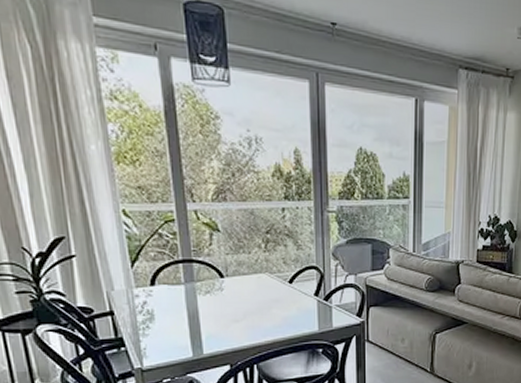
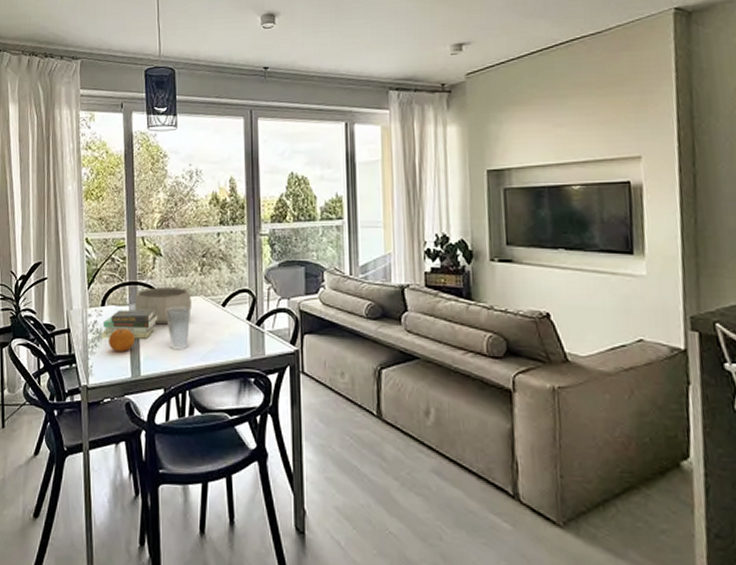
books: none [153,289,220,320] -> present [101,310,158,339]
fruit: none [163,308,194,332] -> present [109,328,135,351]
decorative bowl: none [190,265,256,303] -> present [134,287,192,325]
cup: none [228,284,256,327] -> present [166,306,192,350]

